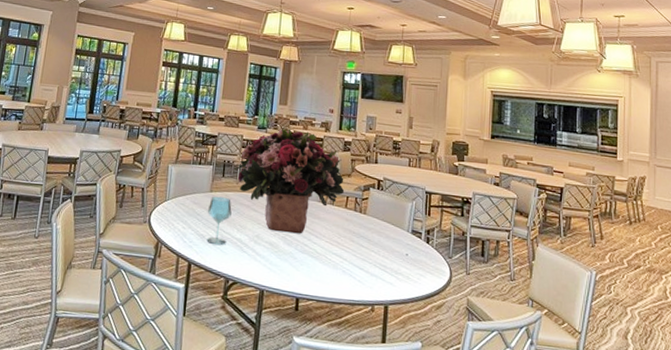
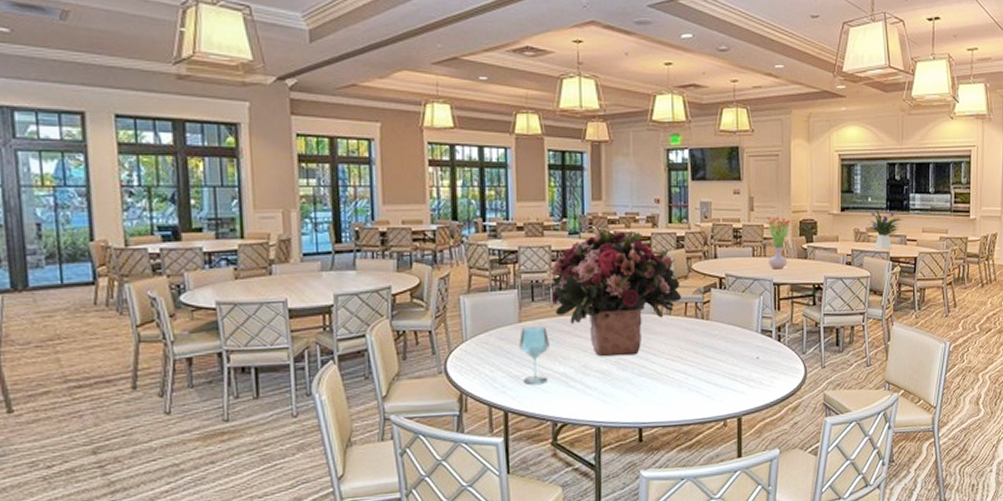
flower arrangement: none [421,134,445,181] -> present [764,216,791,270]
flower arrangement: none [515,141,550,177] -> present [867,209,903,249]

